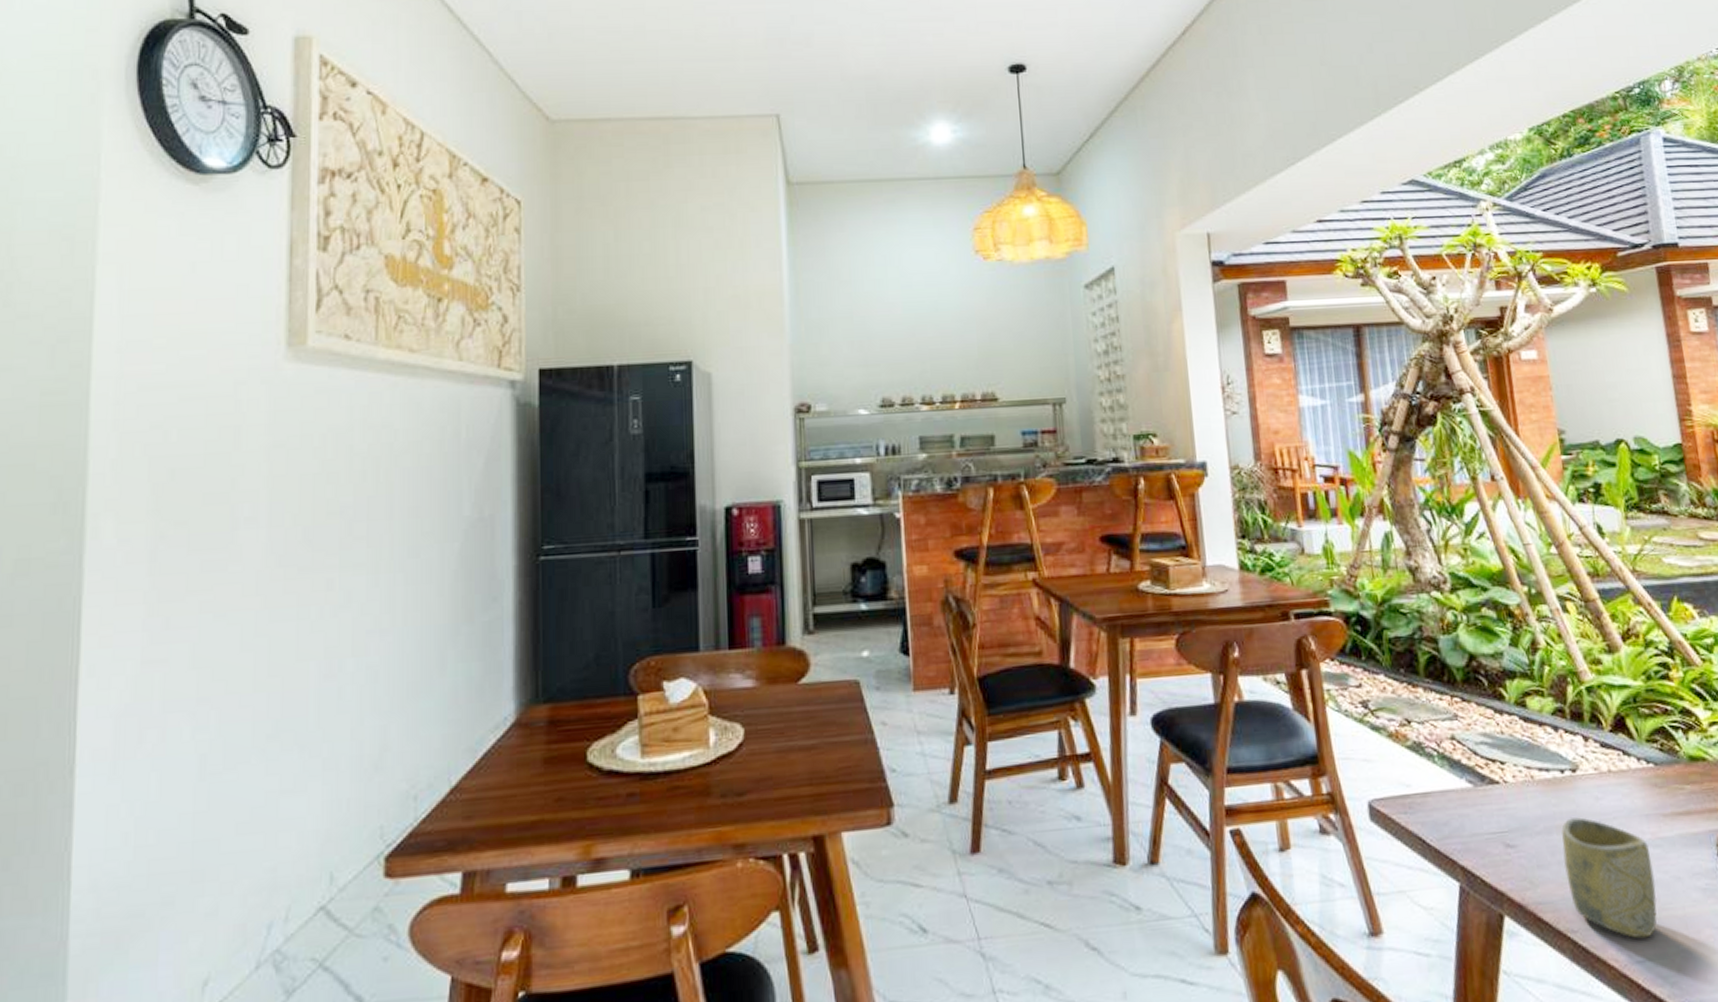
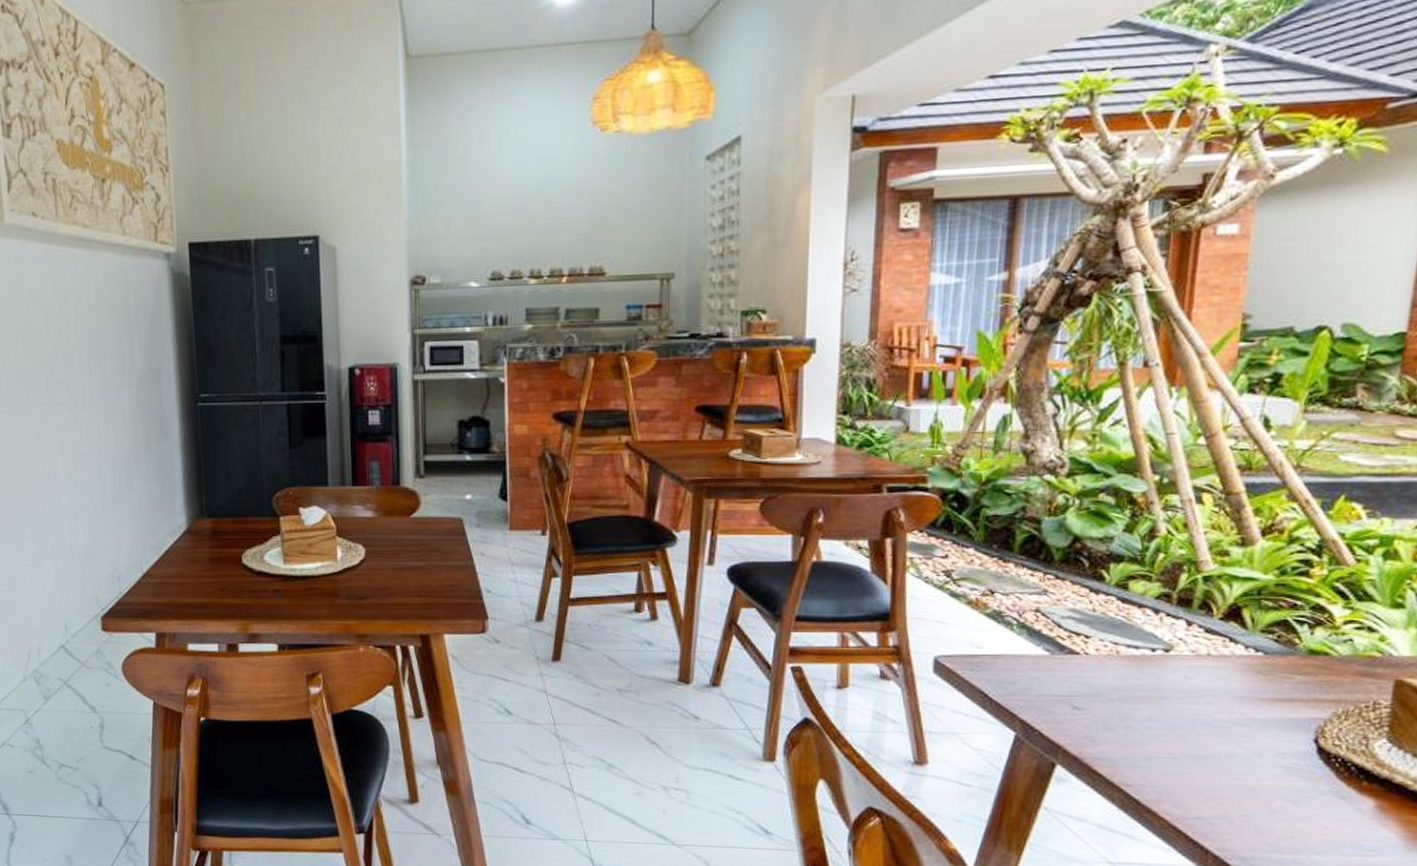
cup: present [1561,817,1657,939] -> none [1132,691,1235,800]

